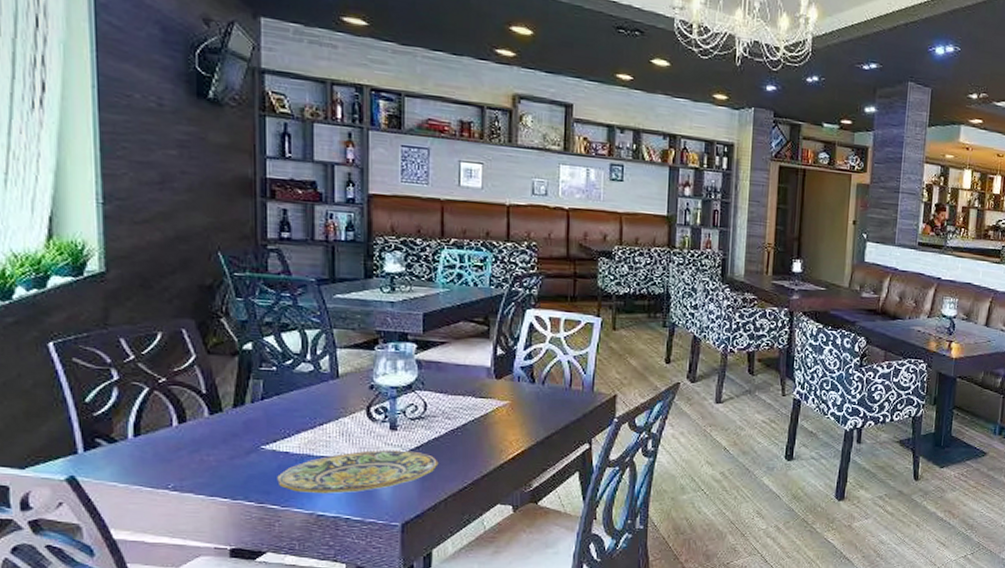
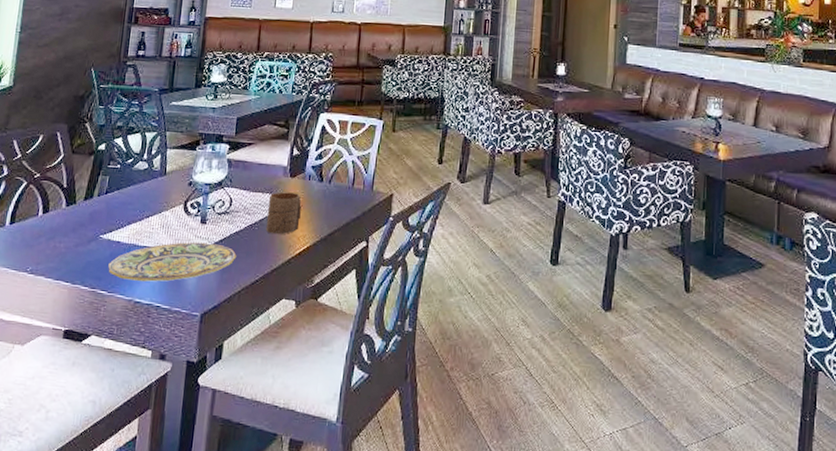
cup: none [470,394,511,439] -> present [265,192,302,235]

